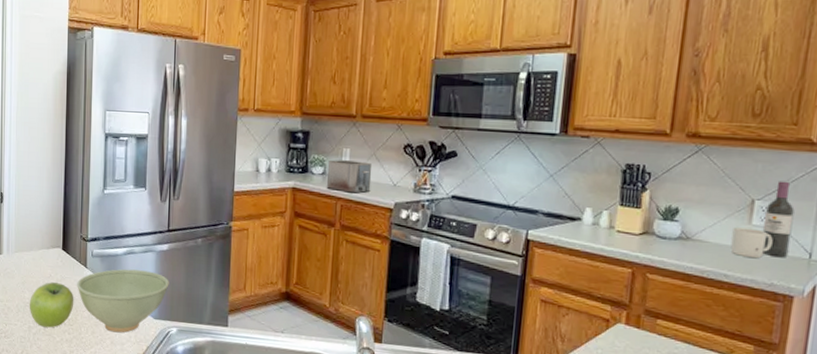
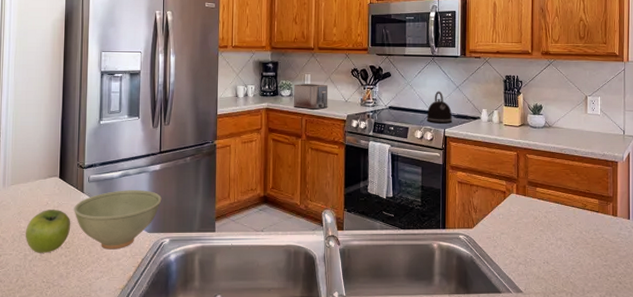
kettle: none [503,179,540,224] -> present [426,91,453,124]
mug: present [730,227,773,259] -> none [577,116,601,137]
wine bottle: present [762,181,795,258] -> none [595,82,611,135]

